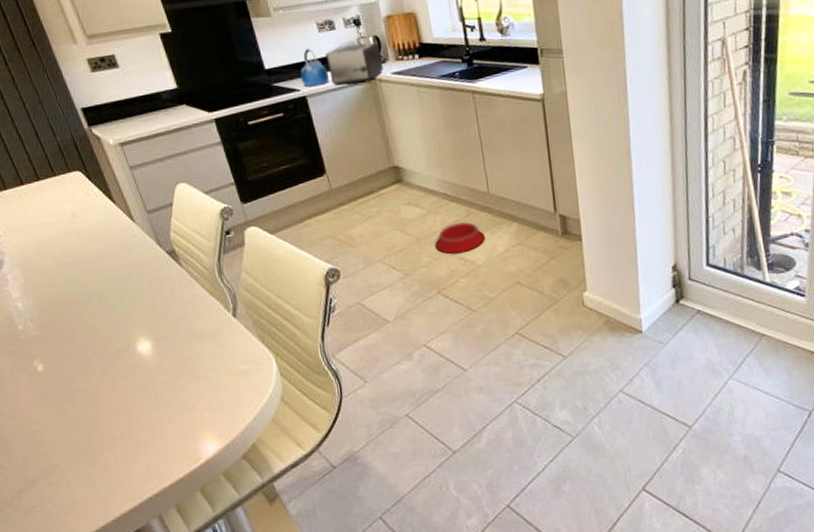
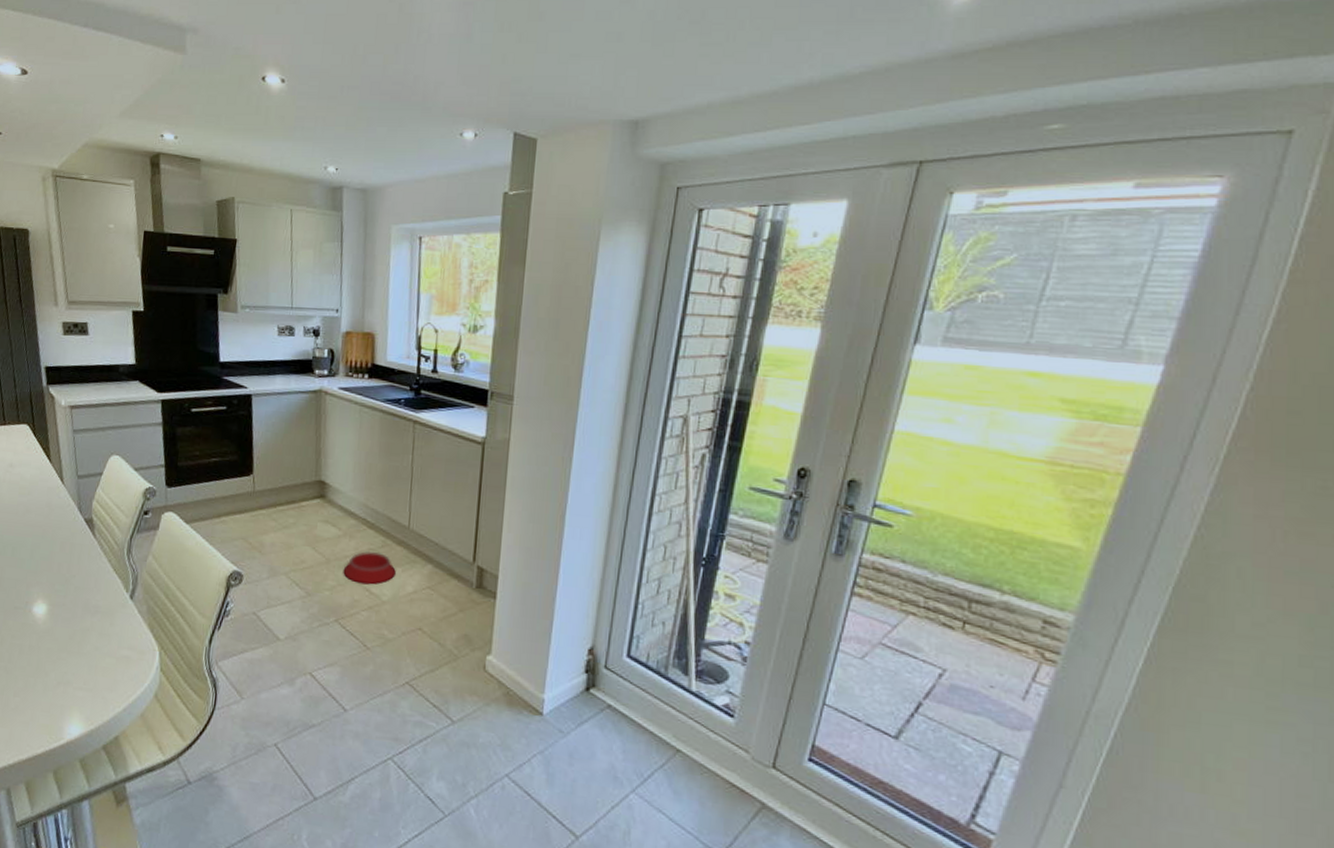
kettle: present [300,48,329,87] -> none [250,349,278,387]
toaster: present [325,42,383,86] -> none [278,353,333,392]

